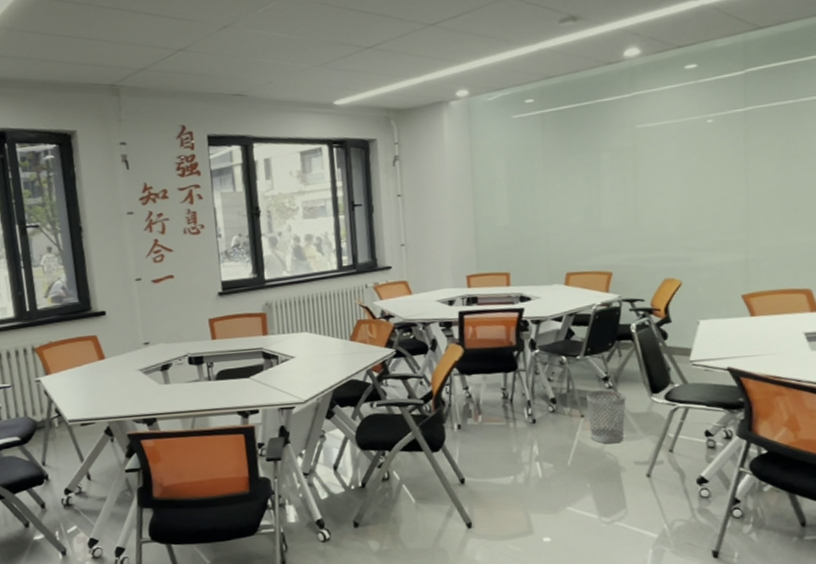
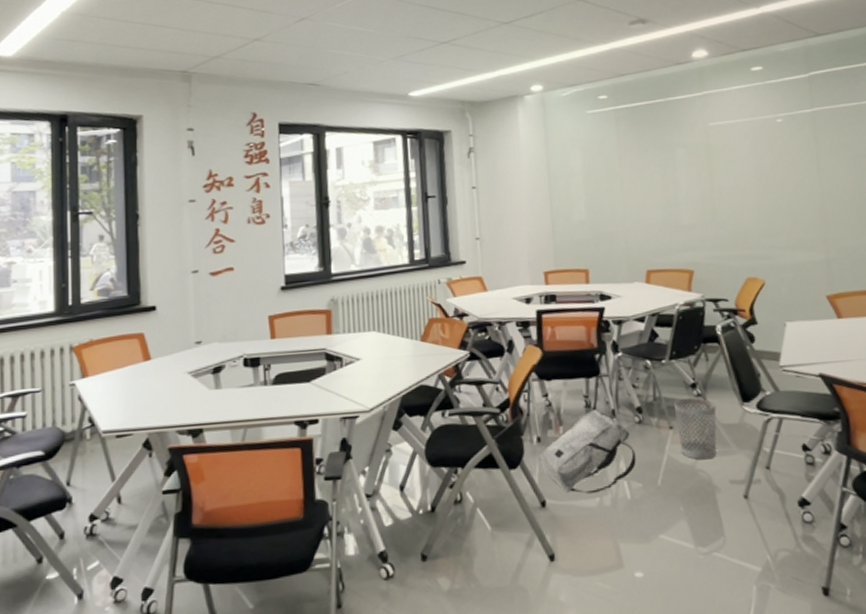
backpack: none [459,399,549,473] -> present [539,408,636,494]

